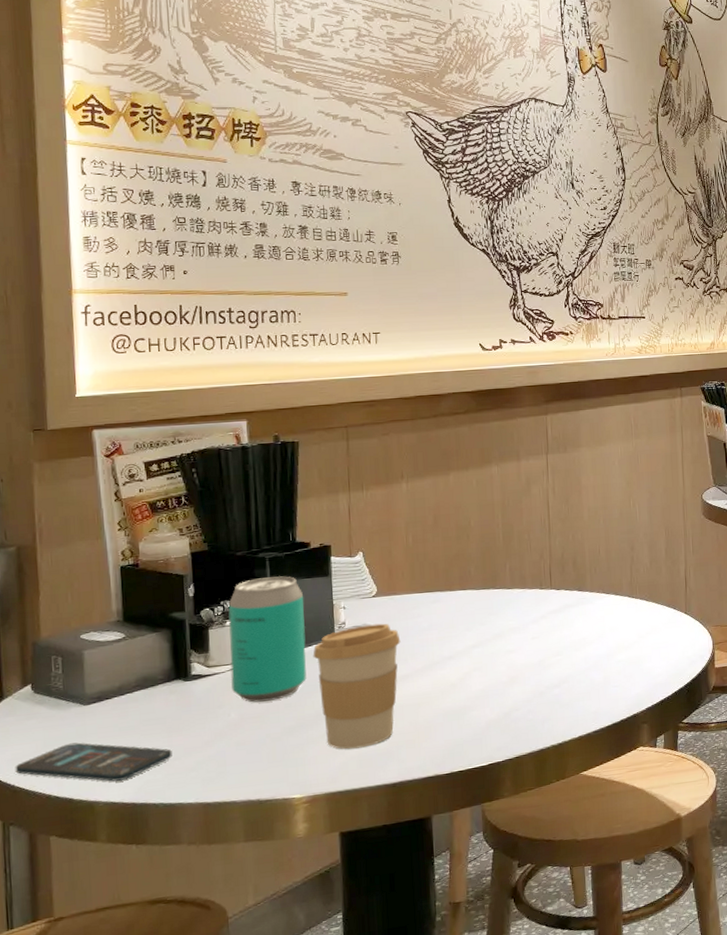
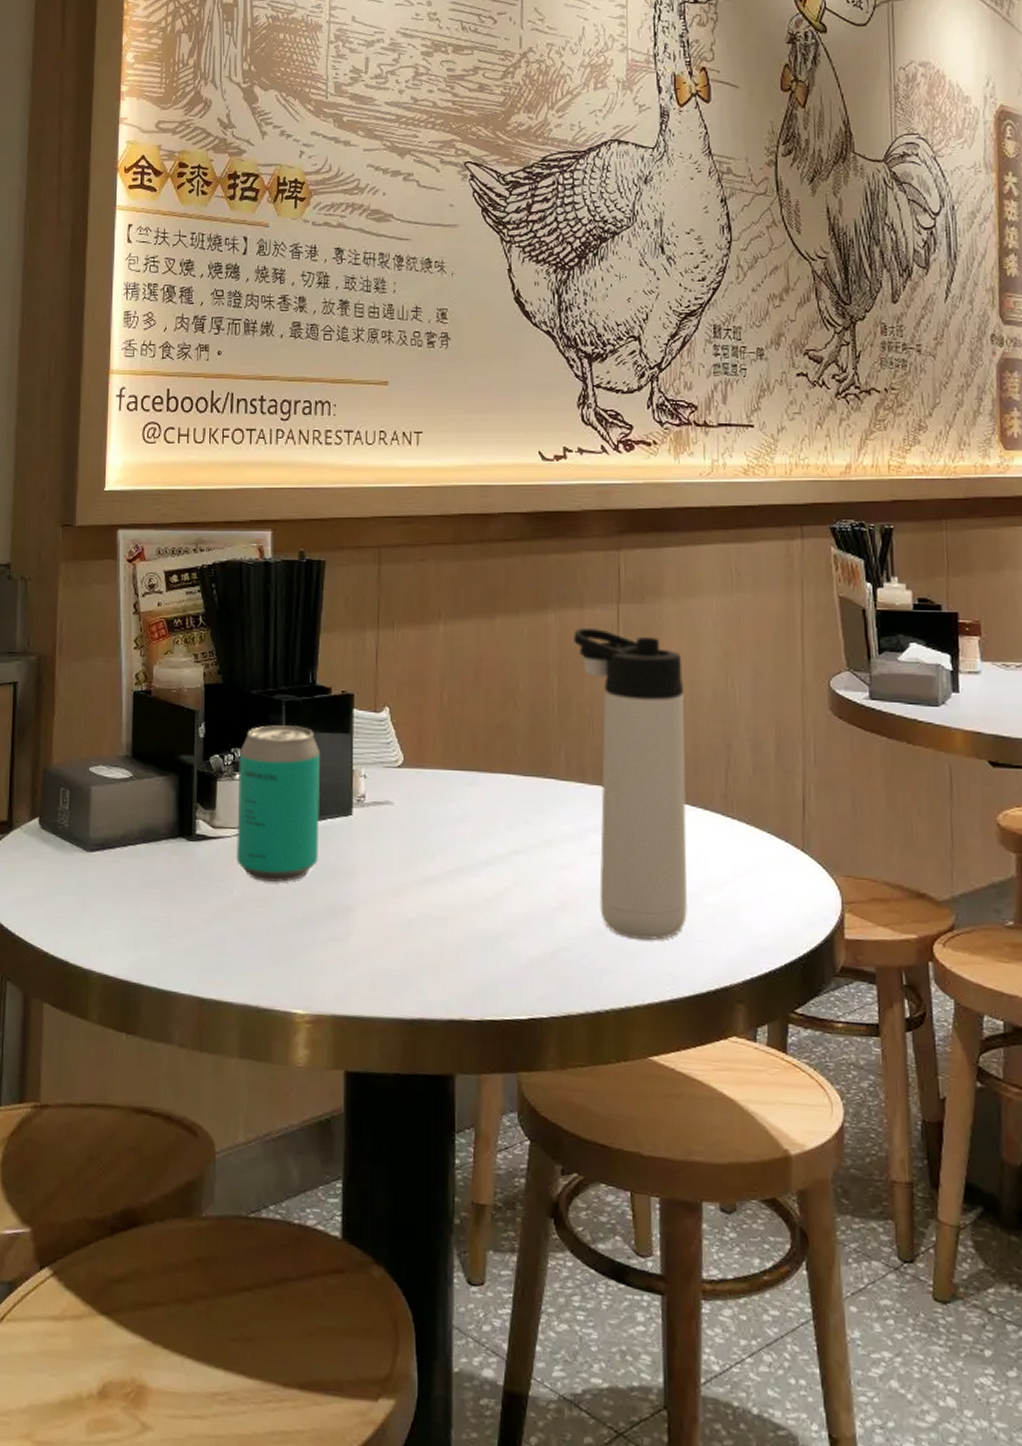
smartphone: present [15,742,172,782] -> none [17,894,170,950]
coffee cup: present [313,623,401,749] -> none [326,802,428,964]
thermos bottle: none [513,474,606,694] -> present [574,627,688,940]

